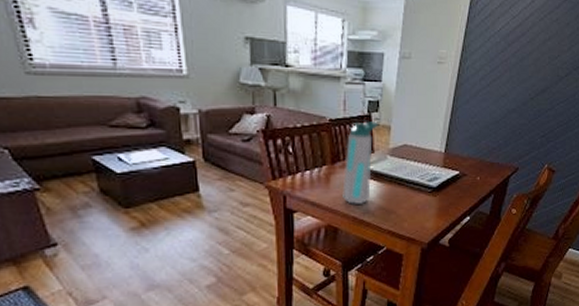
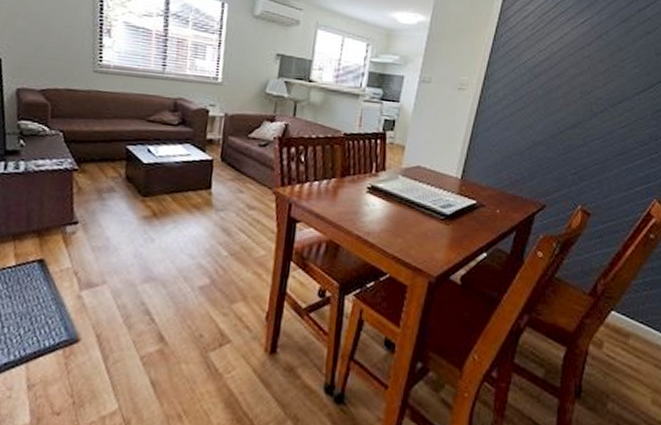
water bottle: present [342,121,379,204] -> none [348,139,394,223]

